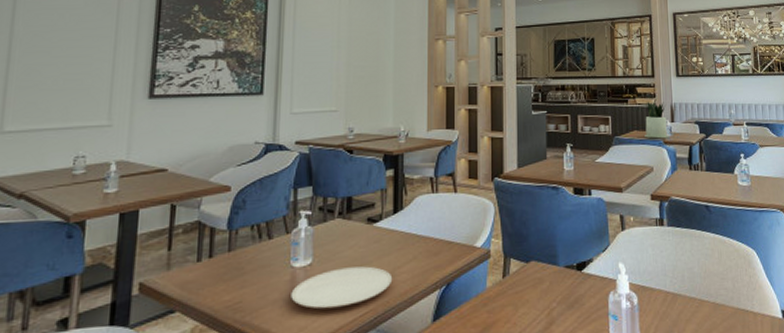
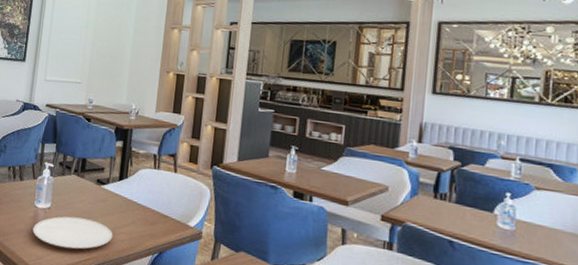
planter: present [643,102,669,139] -> none [381,116,414,160]

